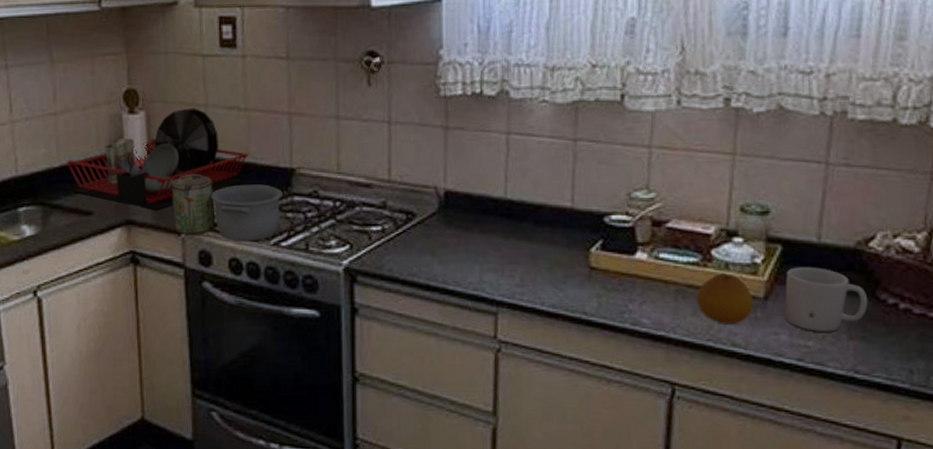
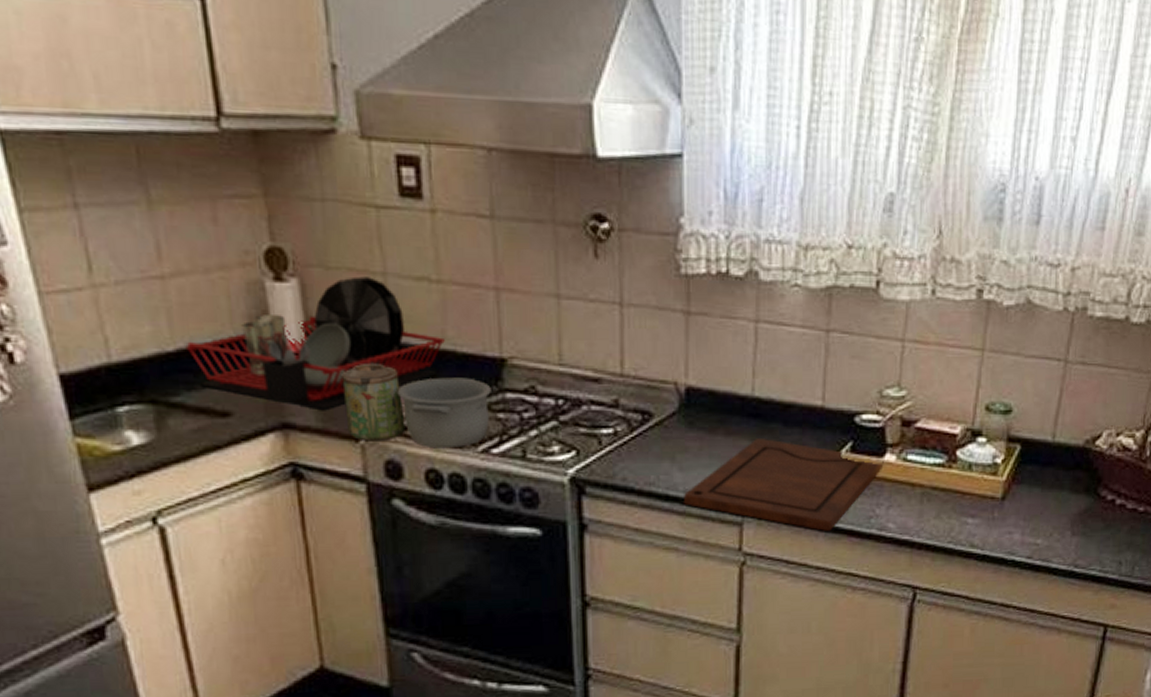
cutting board: none [443,235,635,325] -> present [684,437,884,532]
fruit: present [696,273,754,323] -> none [940,474,993,525]
mug: present [784,267,868,332] -> none [1018,466,1091,530]

